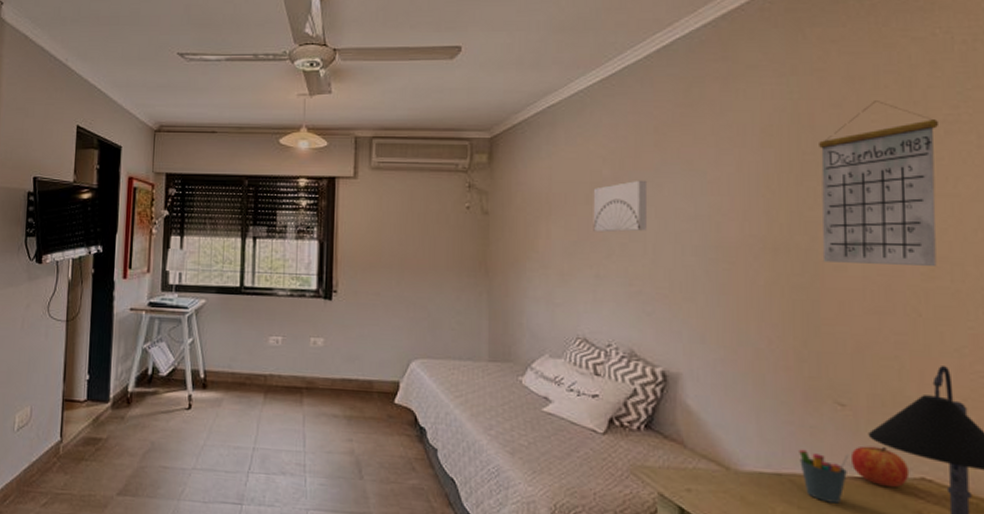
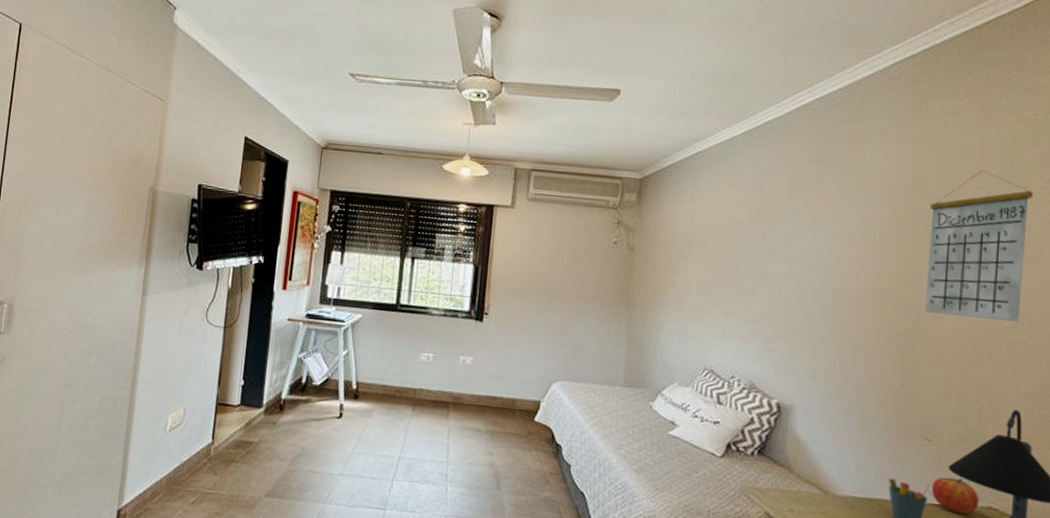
wall art: present [593,180,648,233] -> none [727,227,779,275]

